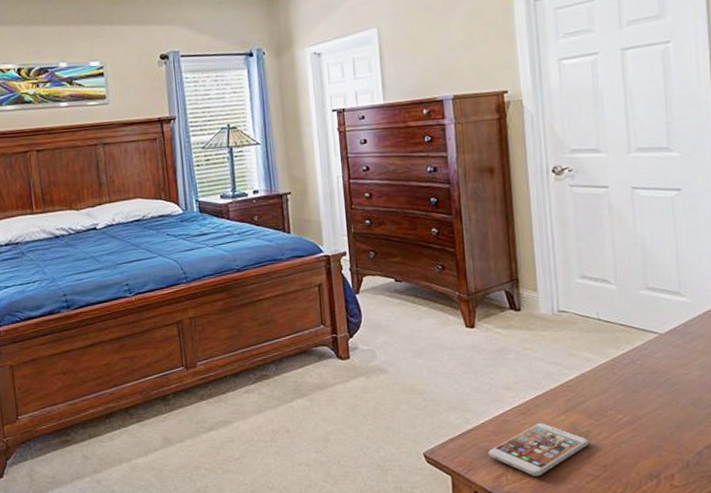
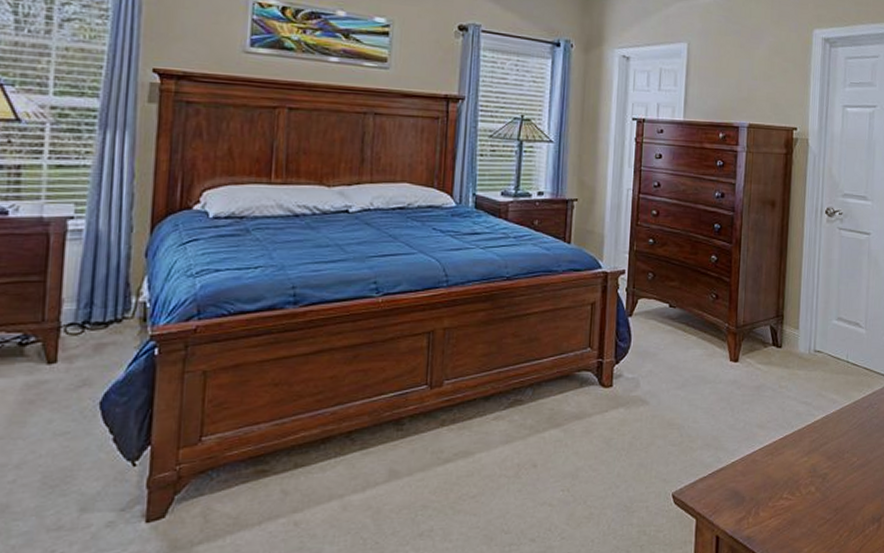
smartphone: present [489,423,589,477] -> none [734,464,825,520]

